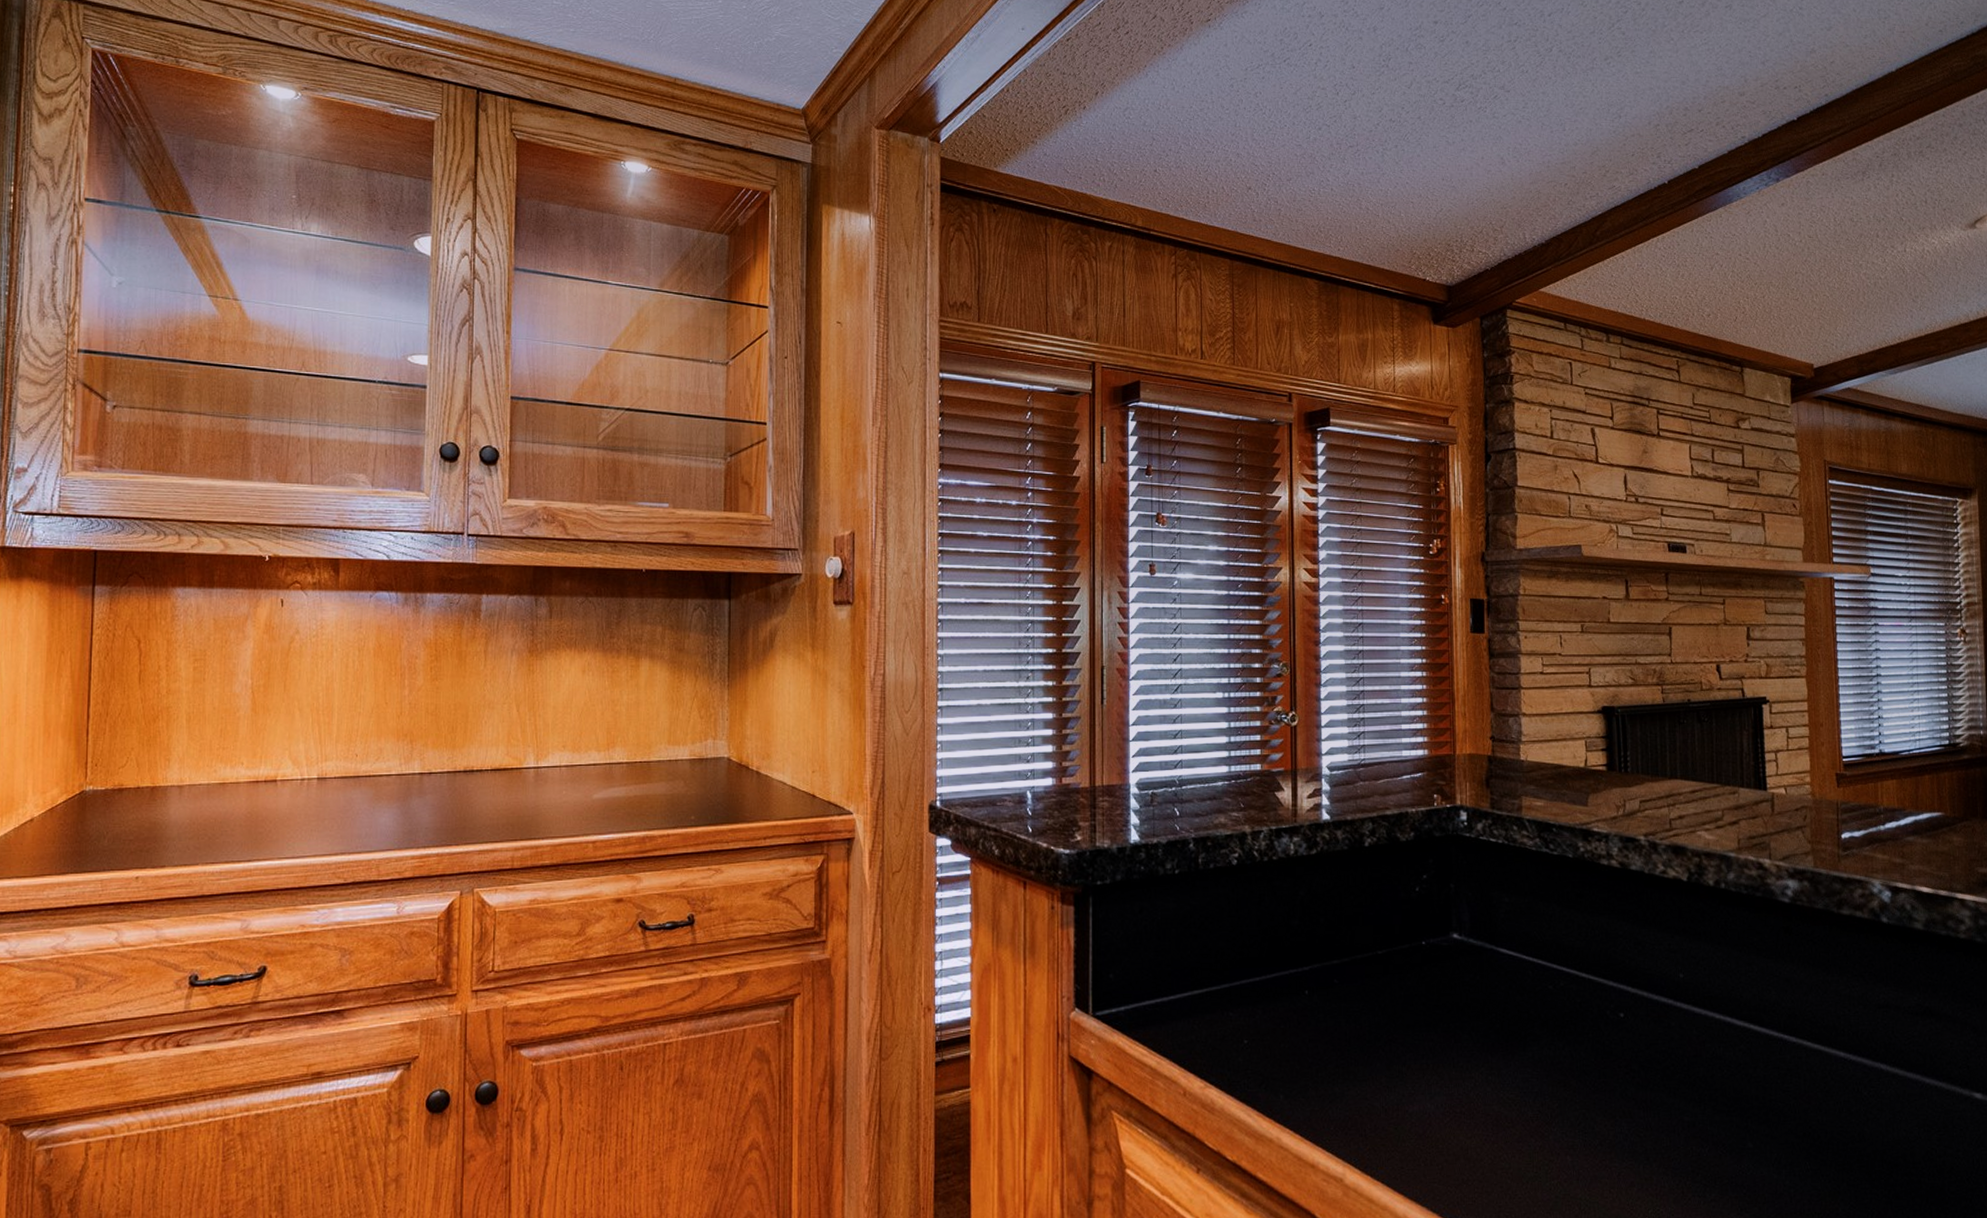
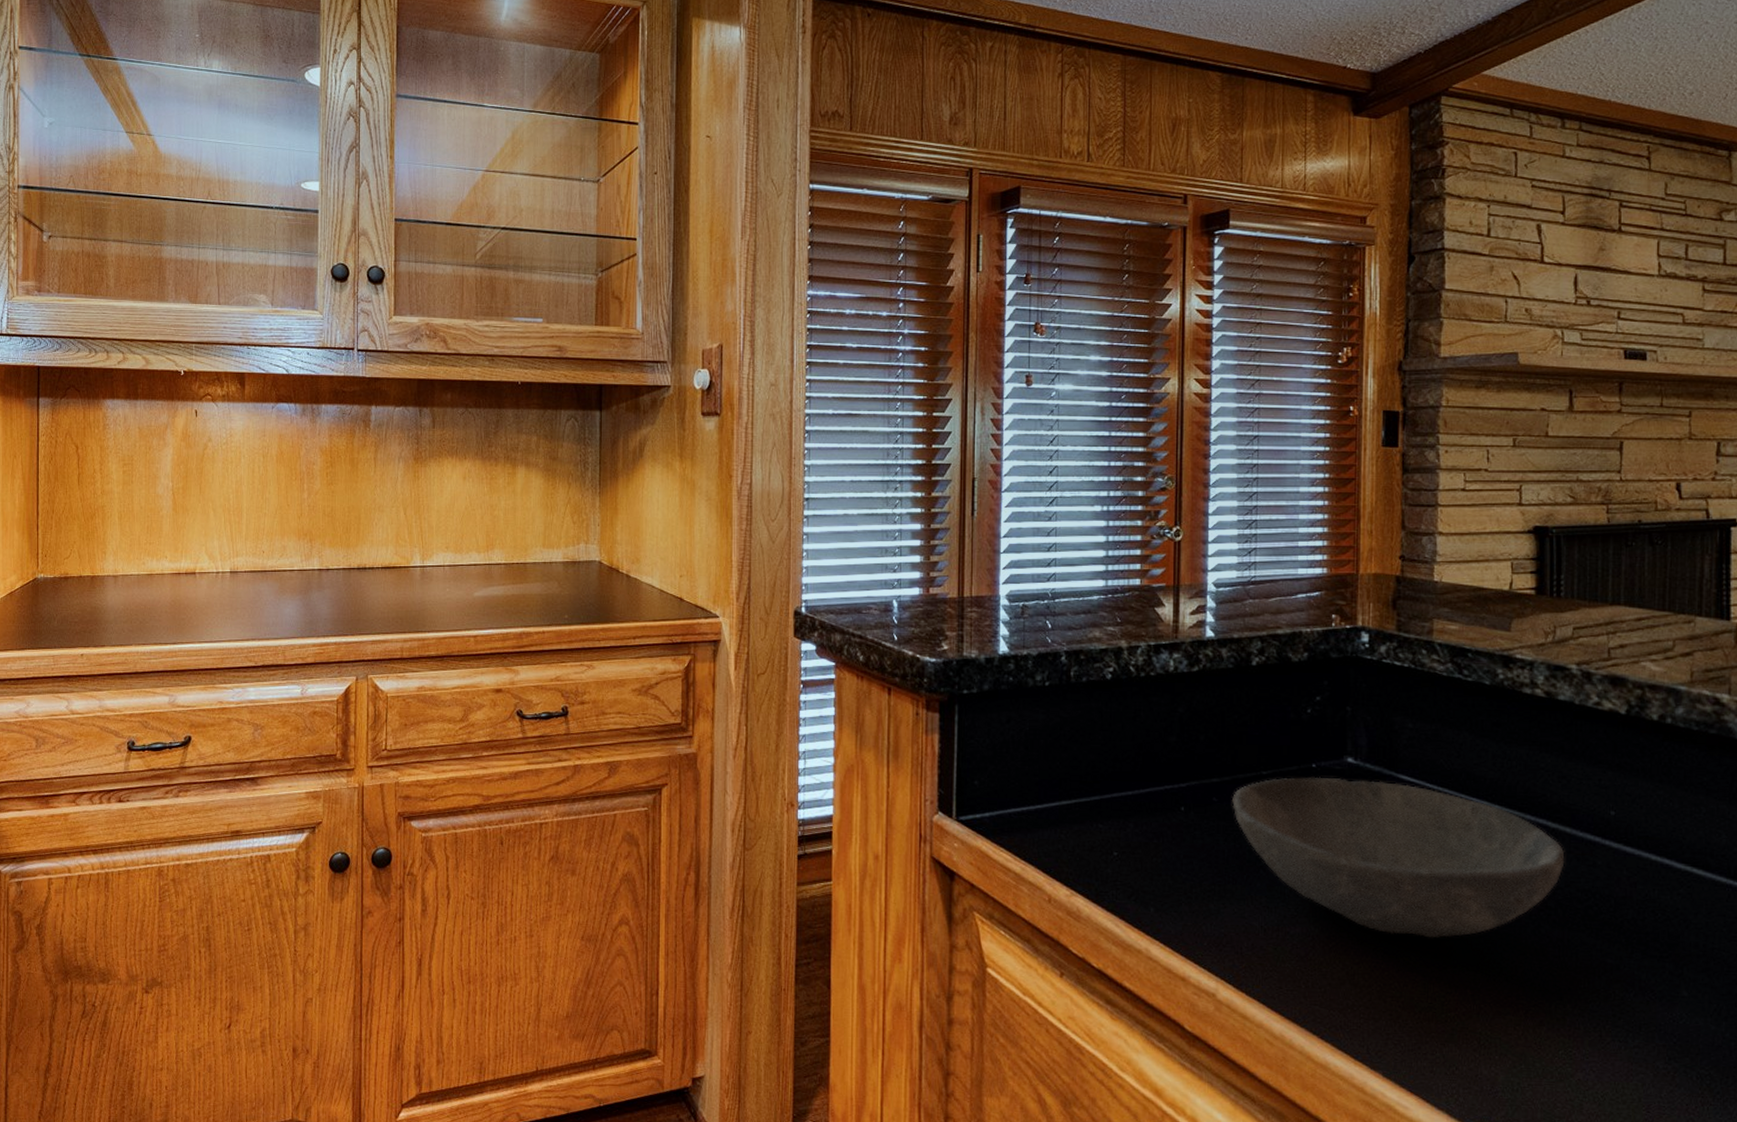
bowl: none [1352,954,1644,1108] -> present [1232,776,1565,938]

